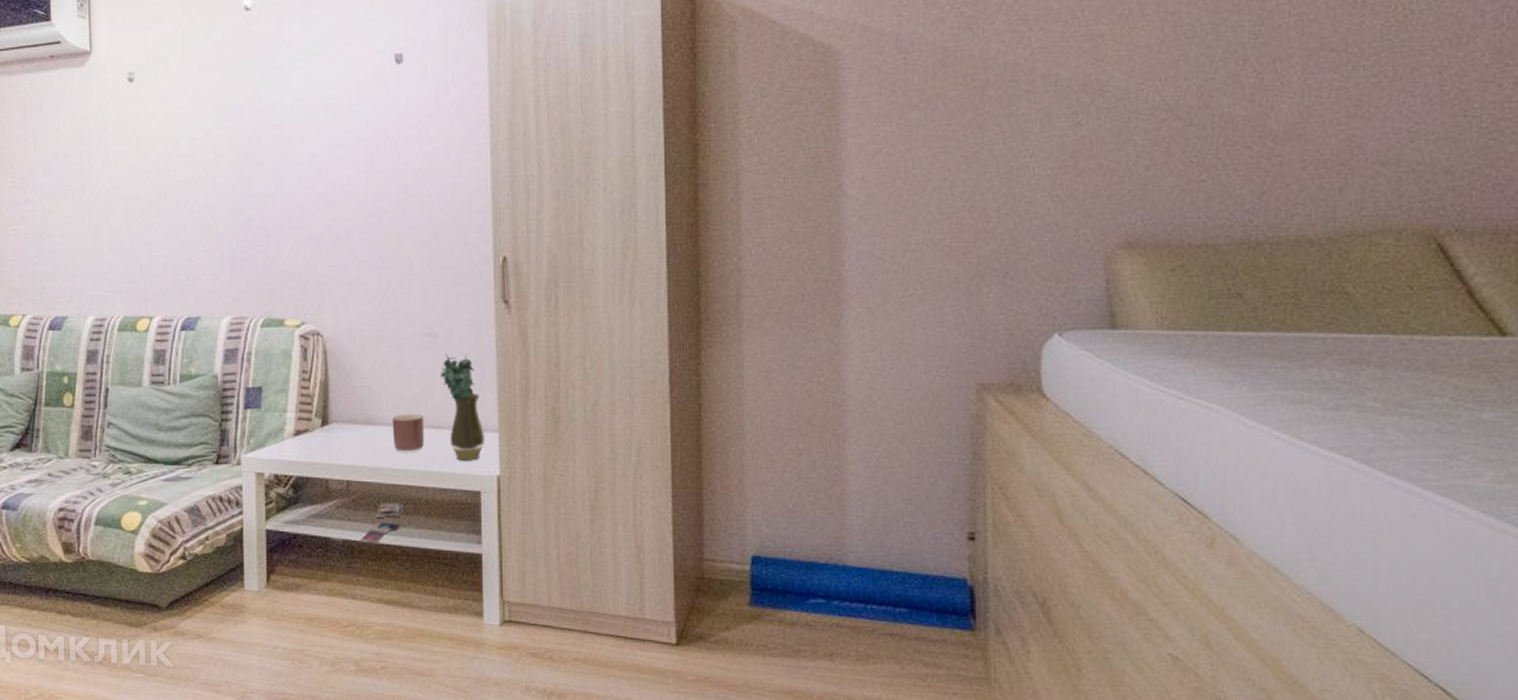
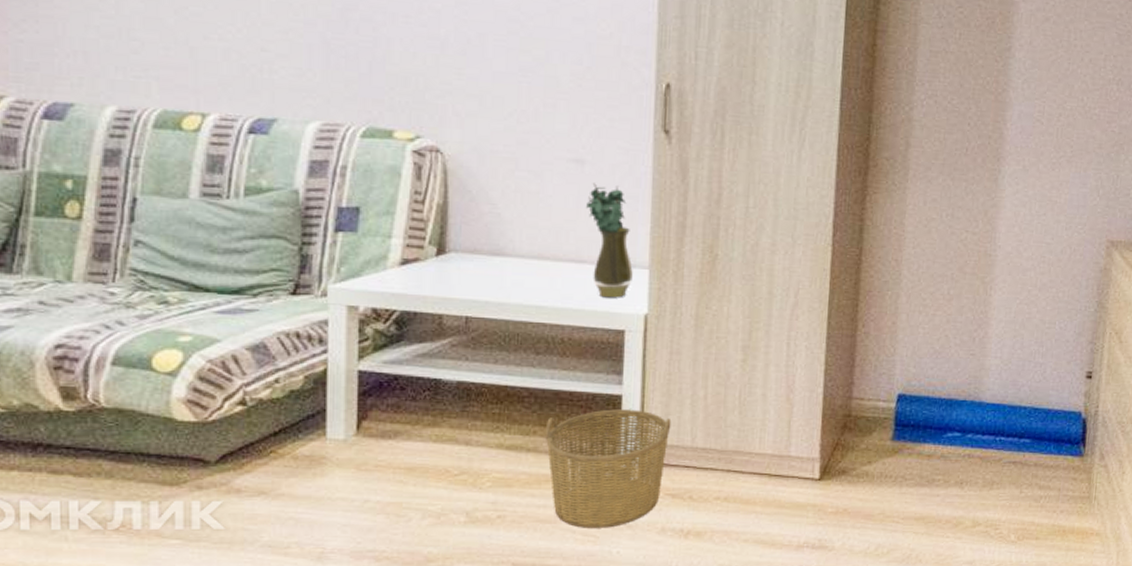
magazine: present [360,502,404,543] -> none [479,340,534,384]
mug: present [392,414,425,453] -> none [525,246,564,288]
basket: none [417,567,528,684] -> present [545,409,672,528]

